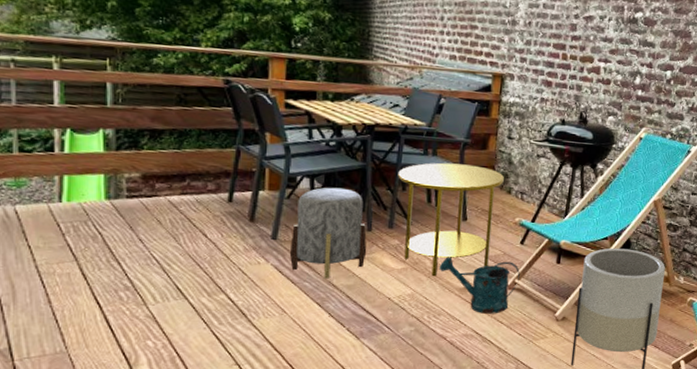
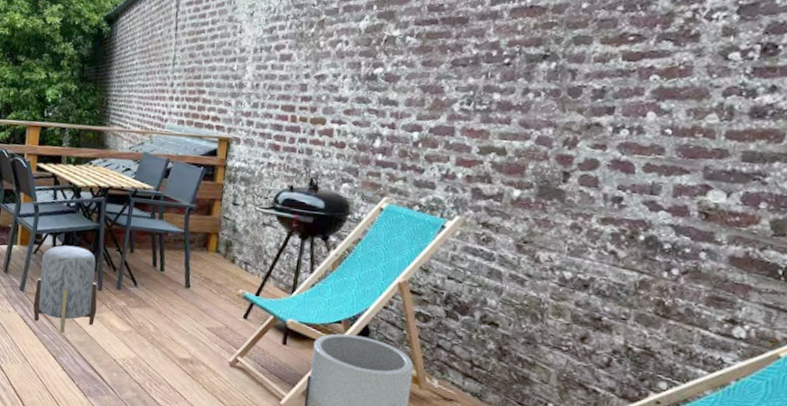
side table: present [398,162,504,277] -> none [127,226,228,344]
watering can: present [440,257,520,314] -> none [162,324,242,392]

